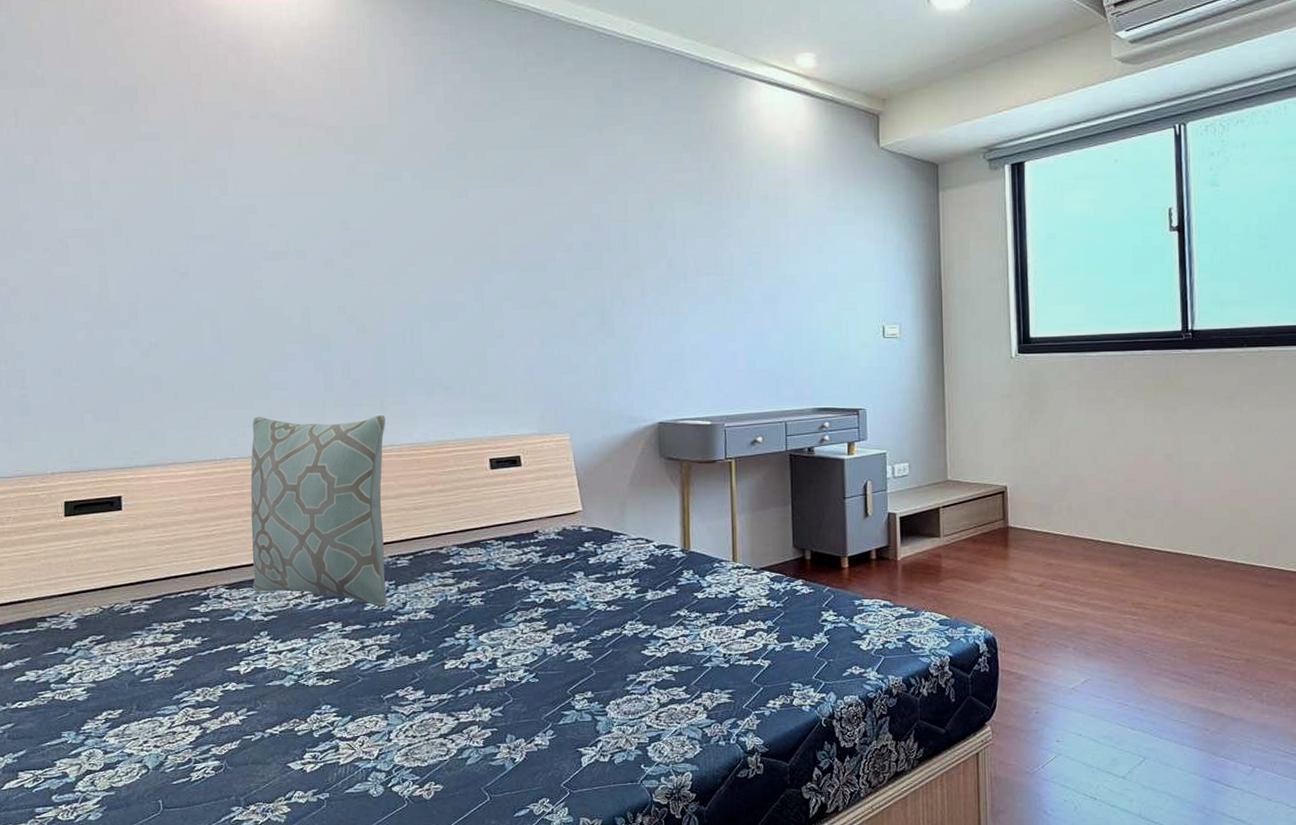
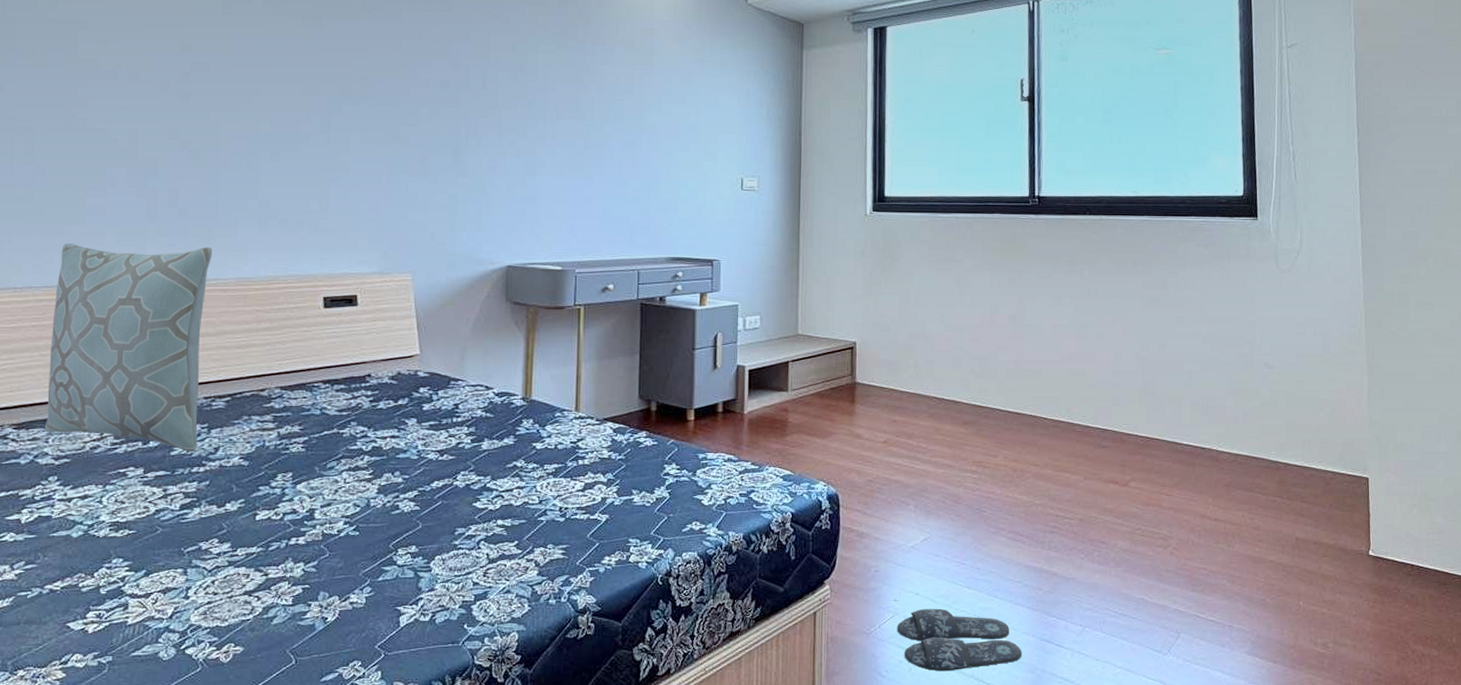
slippers: none [1060,749,1190,811] -> present [897,608,1022,672]

